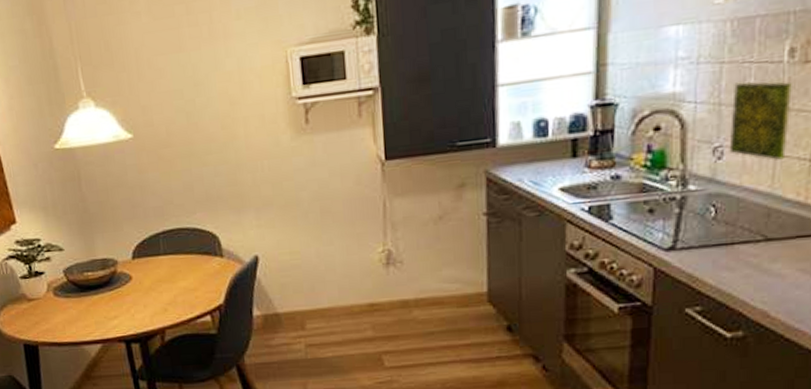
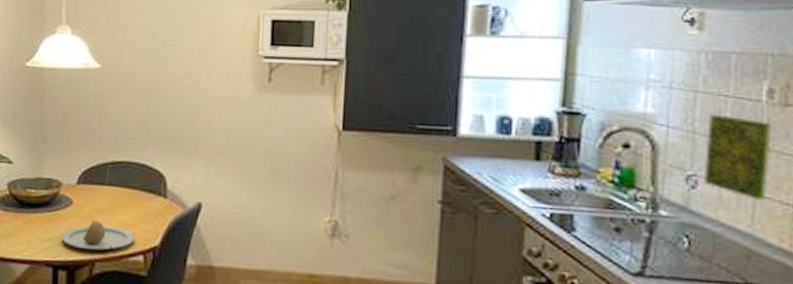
plate: none [127,290,200,320] -> present [61,220,135,251]

